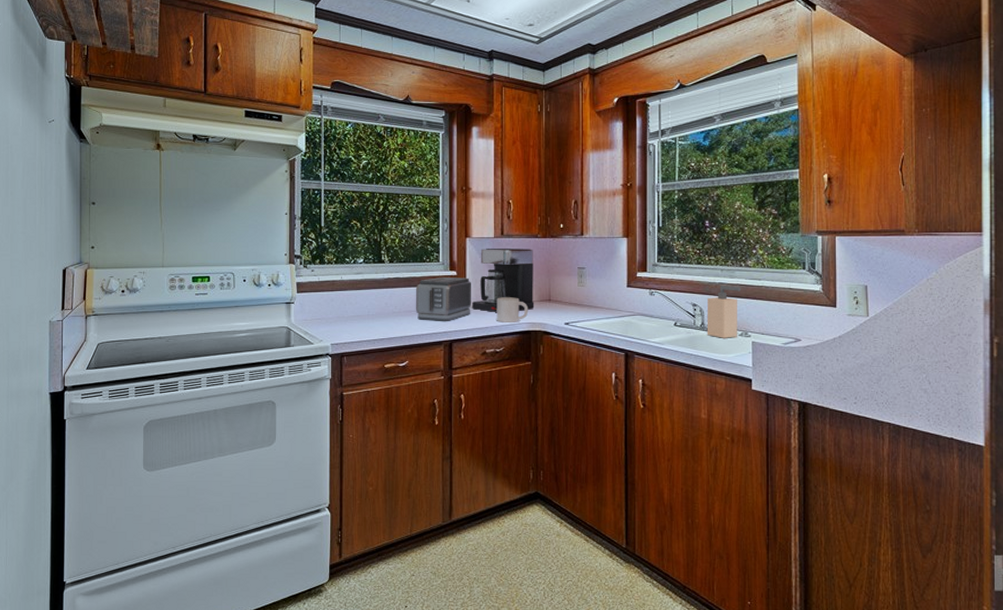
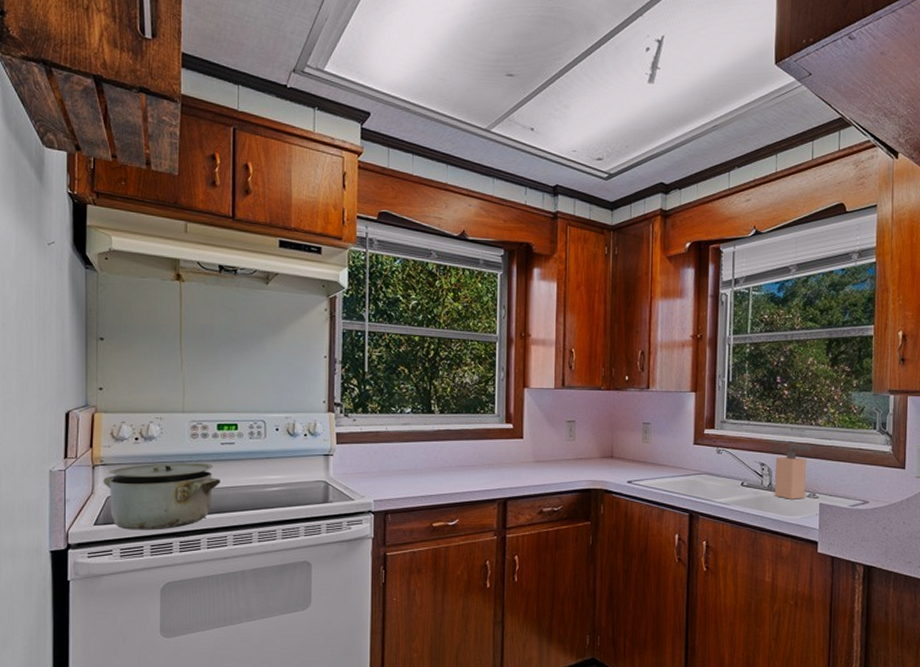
saucepan: none [95,311,195,373] -> present [103,462,220,530]
toaster: present [415,277,471,322] -> none [467,430,528,479]
coffee maker: present [472,249,535,312] -> none [529,400,596,469]
mug: present [496,297,529,322] -> none [555,453,590,480]

